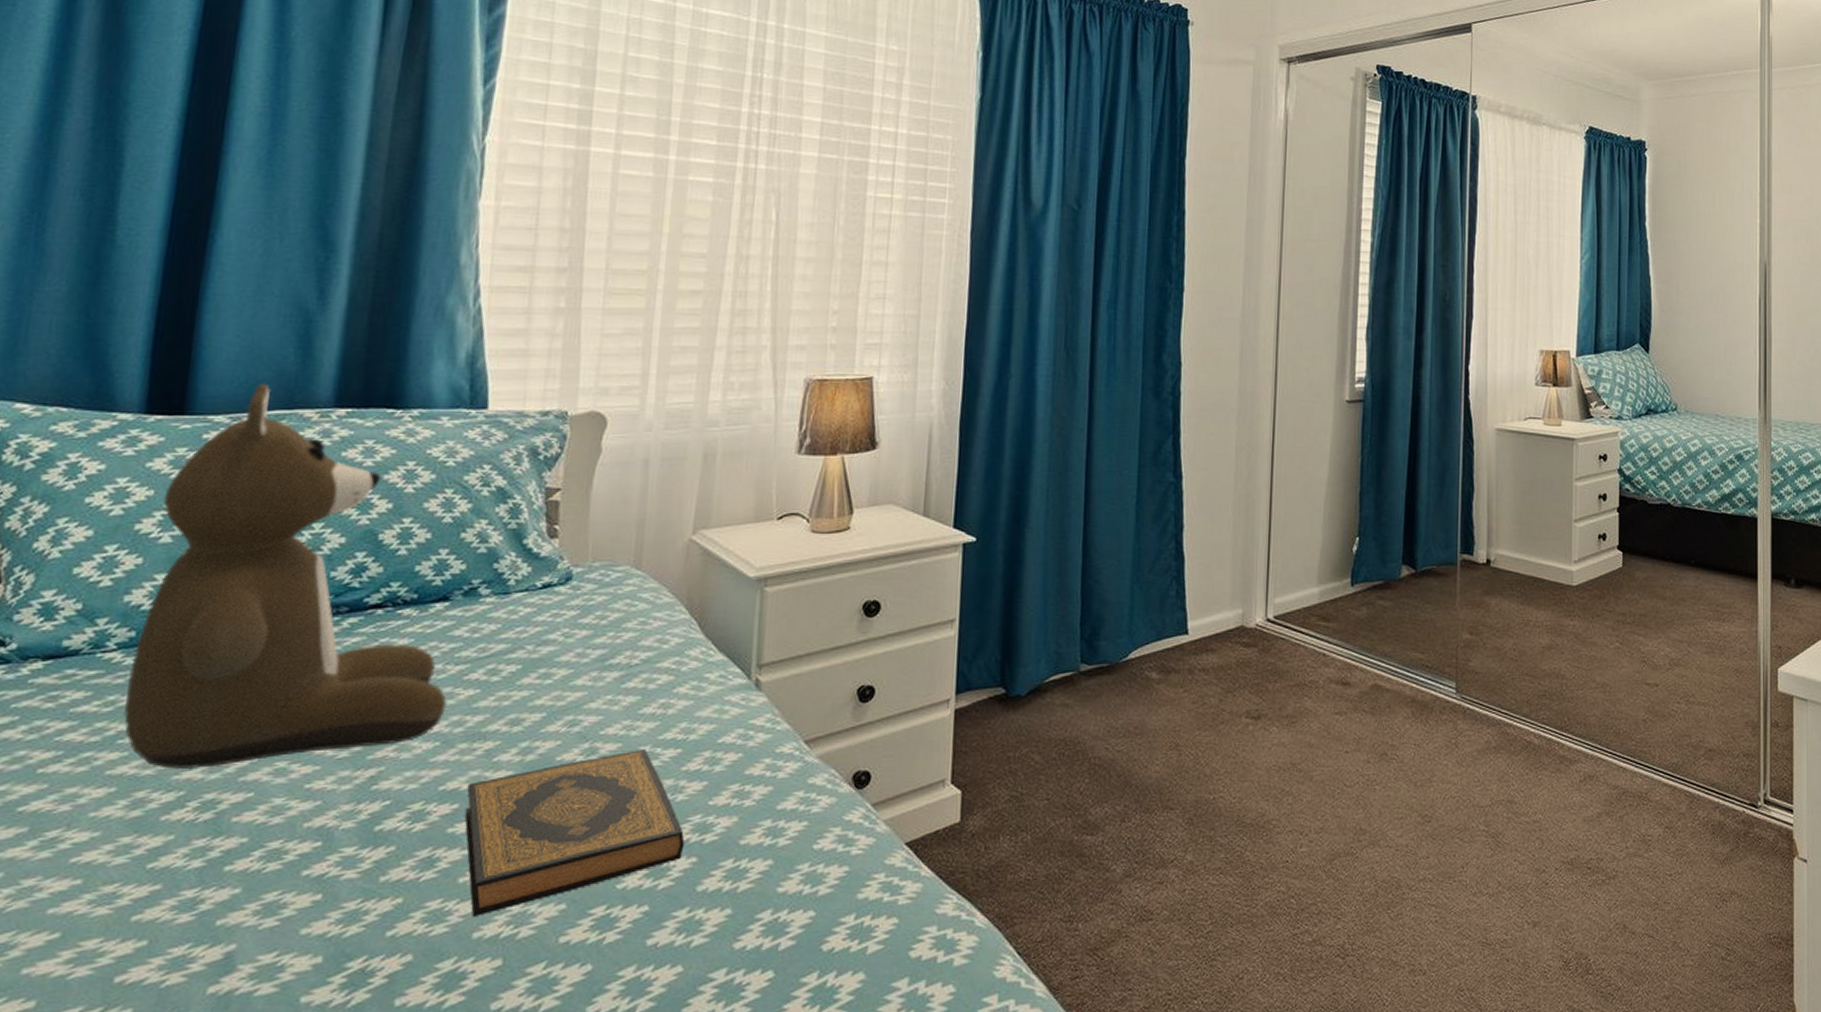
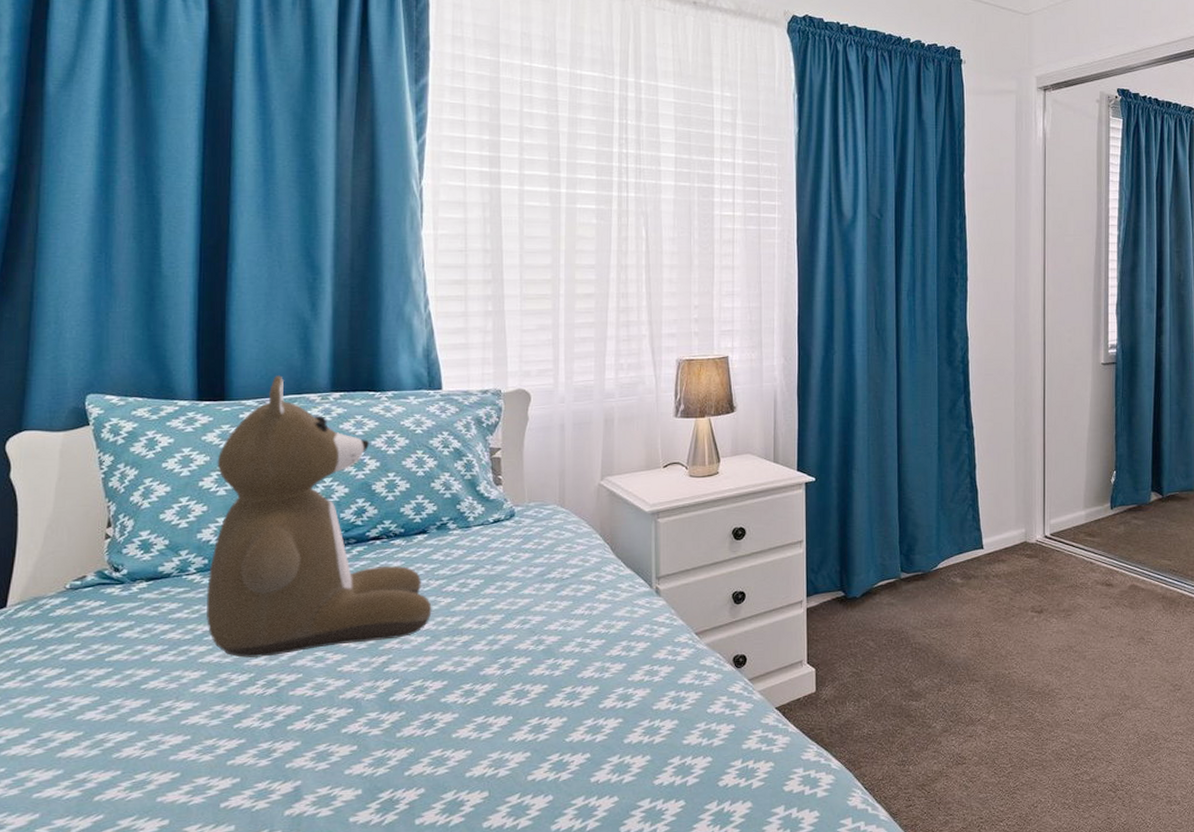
hardback book: present [464,748,685,916] -> none [452,639,613,761]

